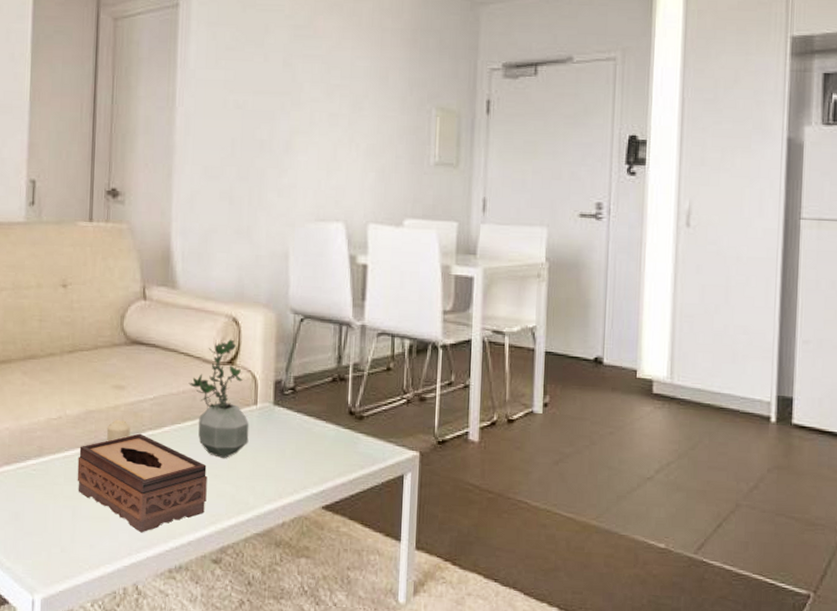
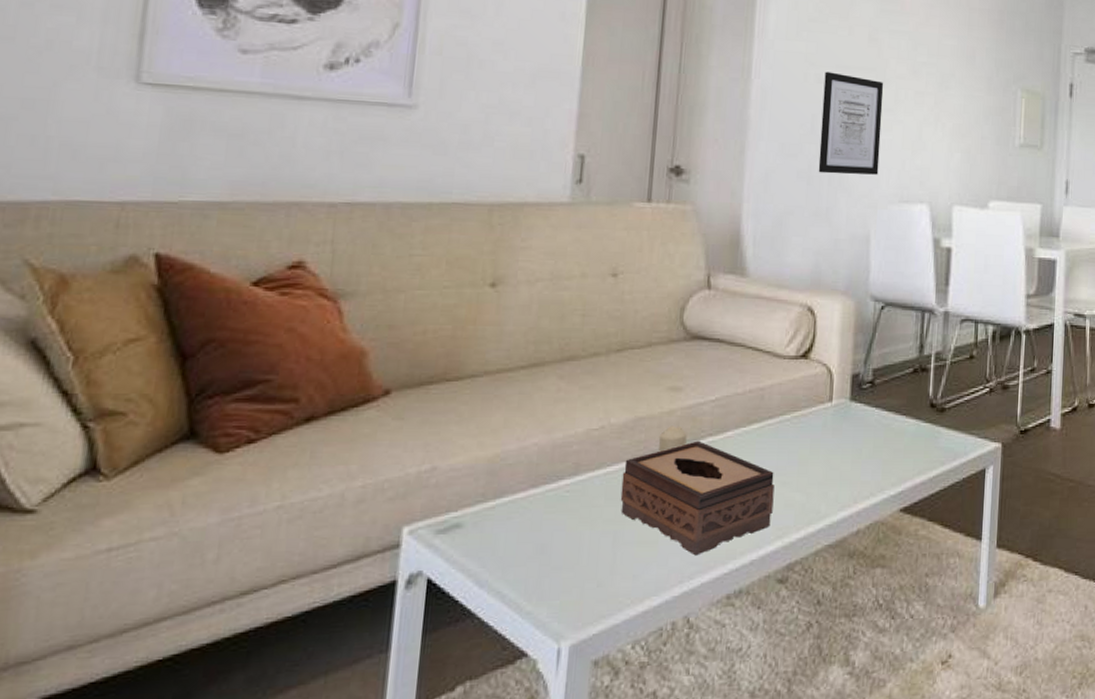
potted plant: present [188,339,249,459] -> none [756,330,823,464]
wall art: none [239,97,299,195] -> present [818,71,884,175]

